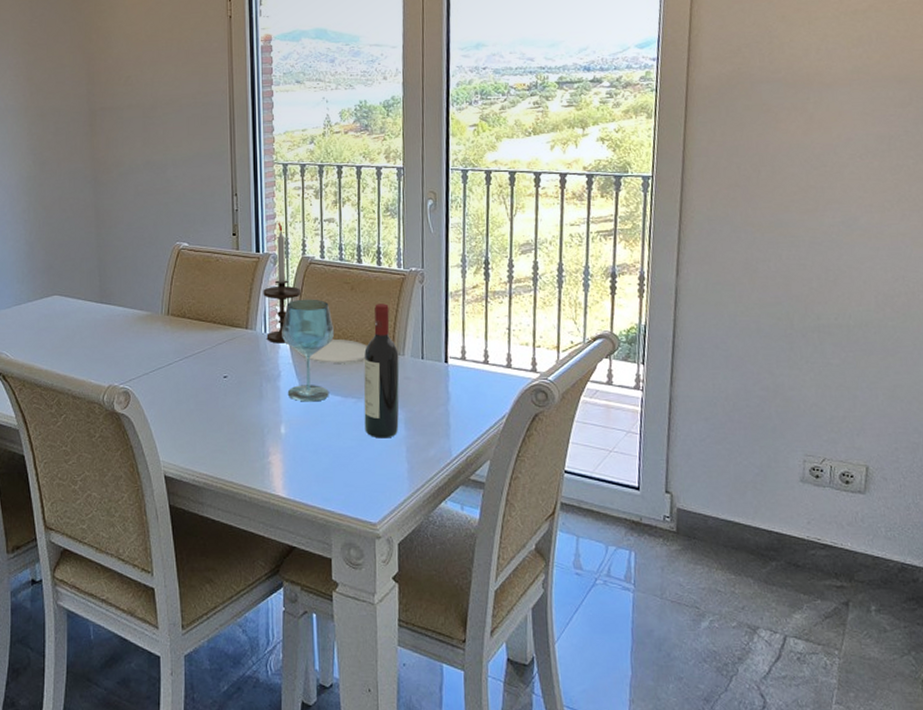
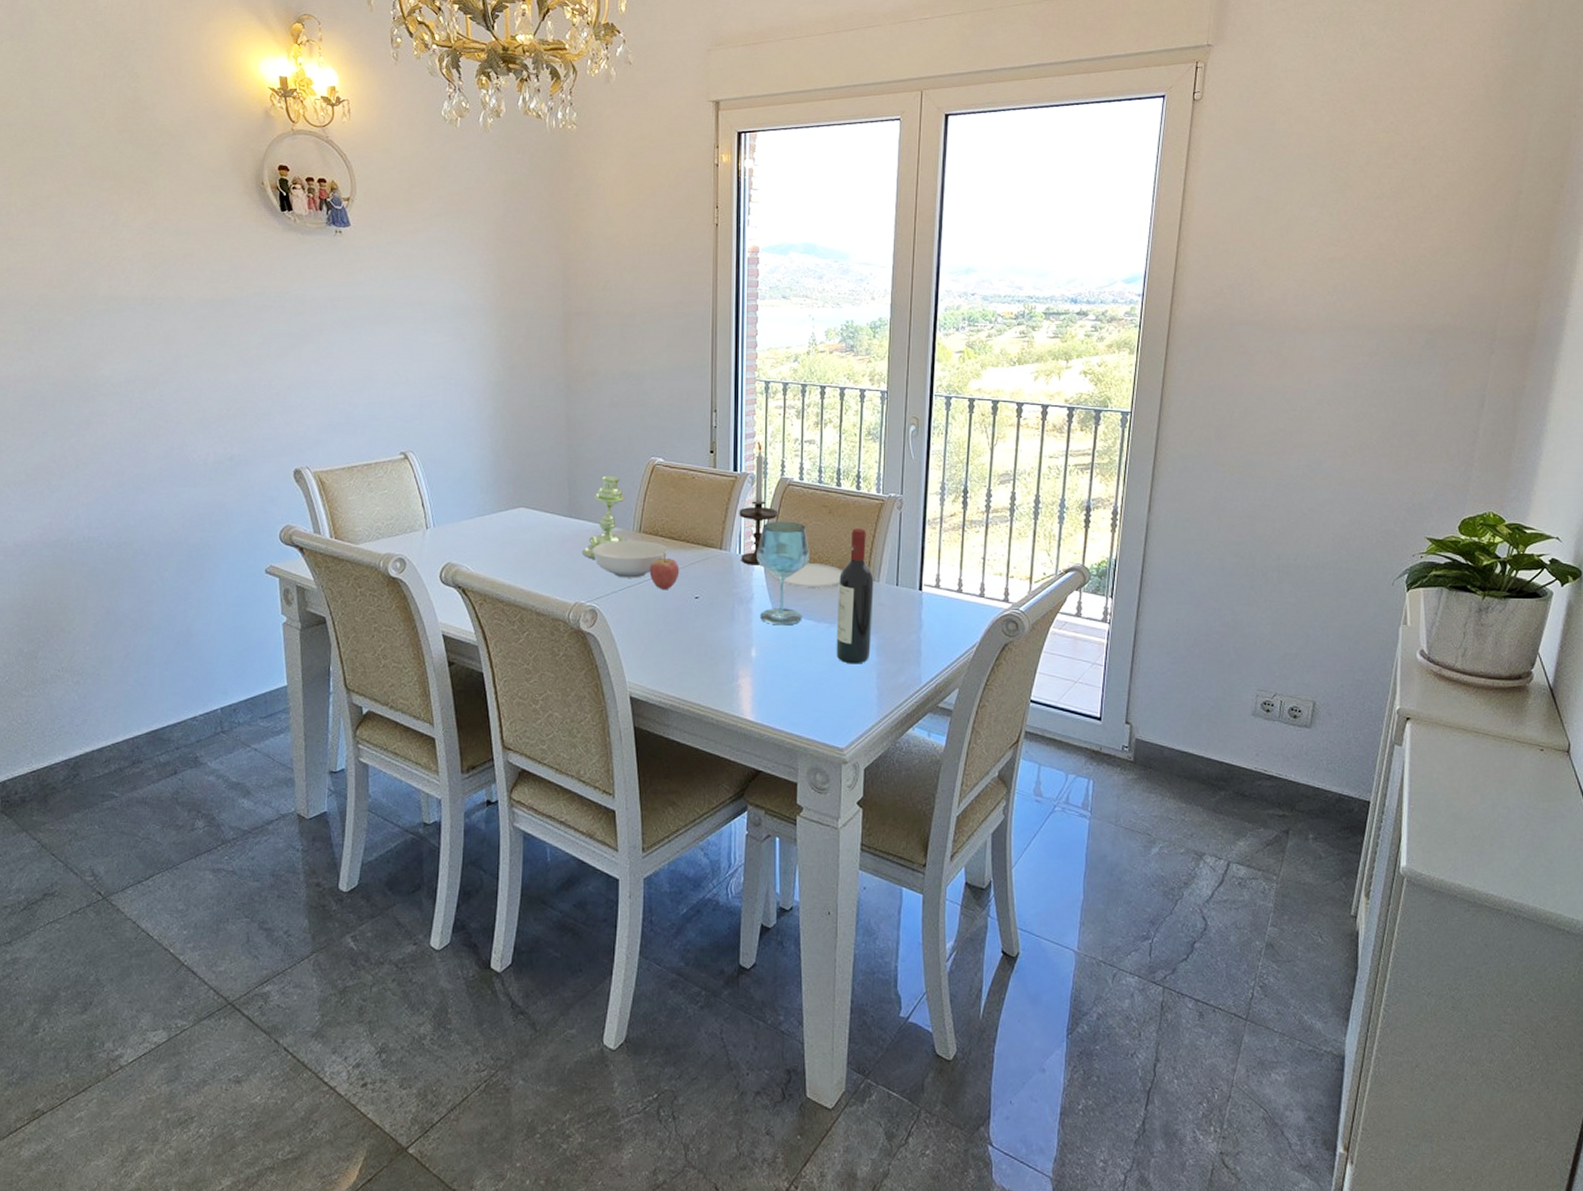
candlestick: none [114,261,155,343] -> present [582,475,626,559]
bowl: none [123,322,196,360] -> present [592,540,668,578]
fruit: none [178,333,208,370] -> present [649,552,680,589]

